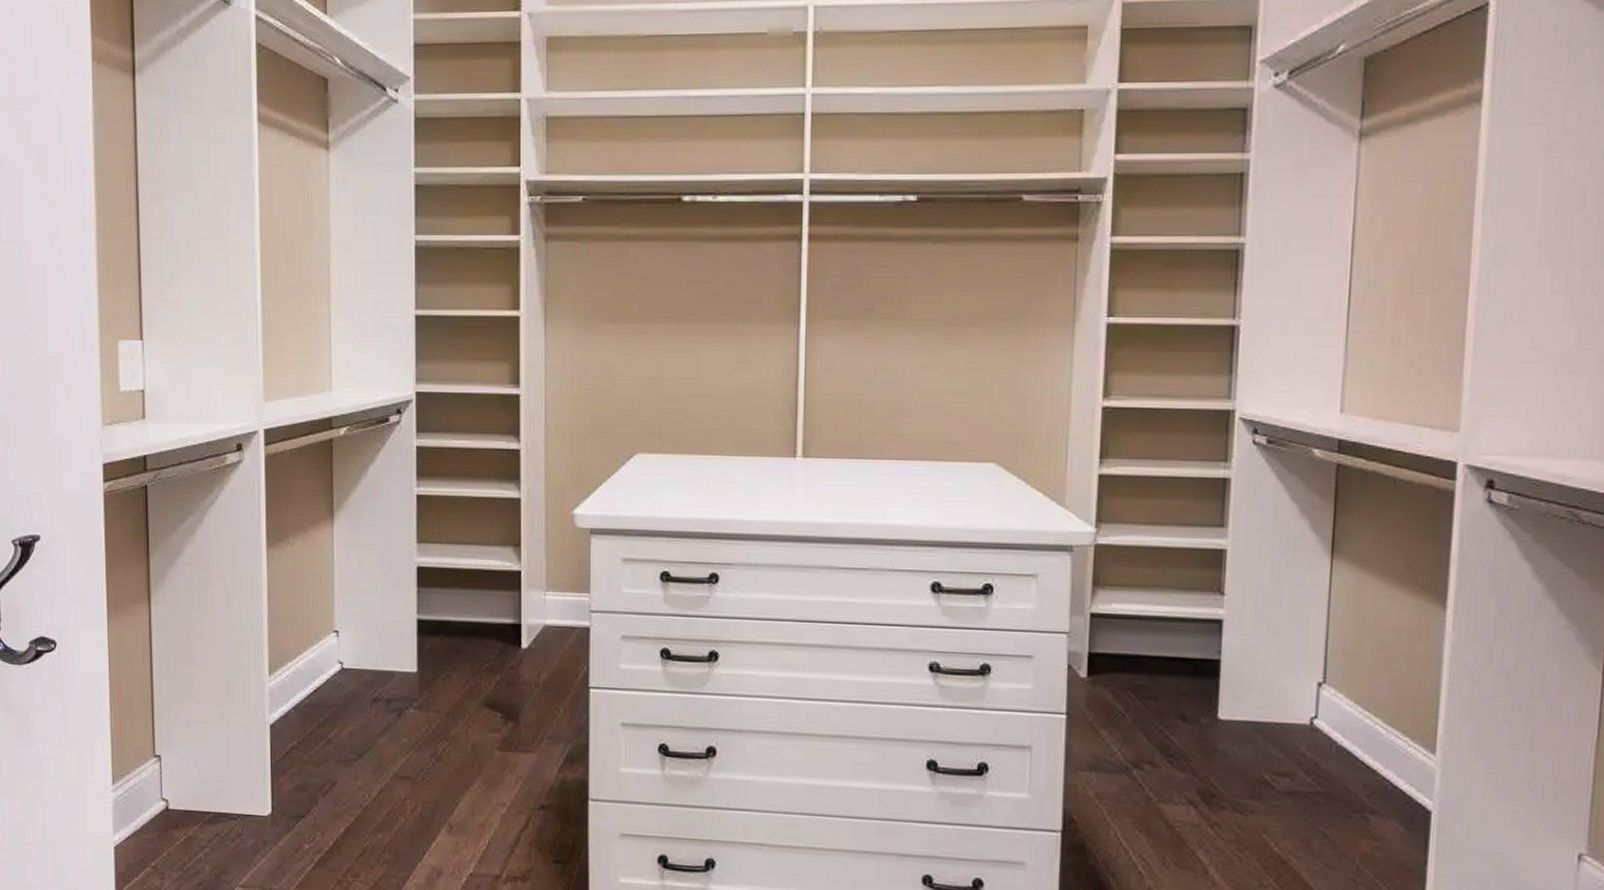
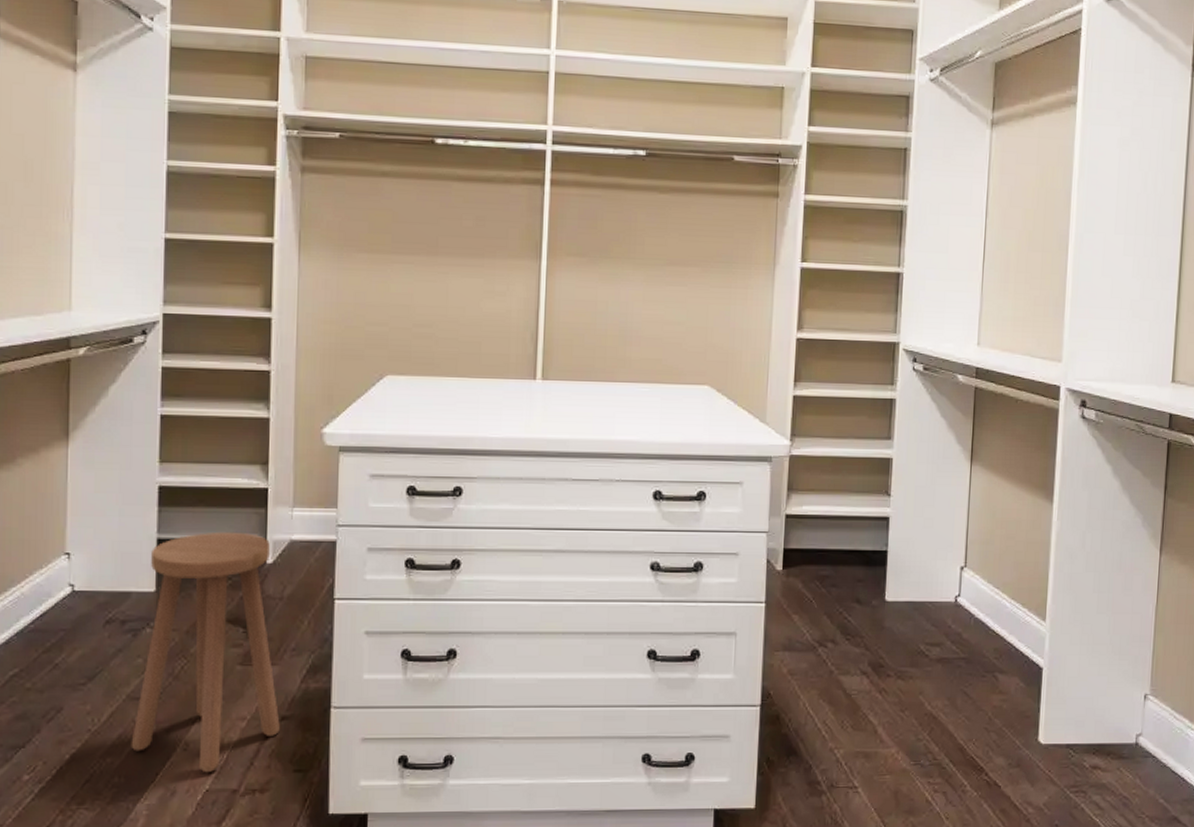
stool: none [399,614,539,857] -> present [131,531,280,773]

